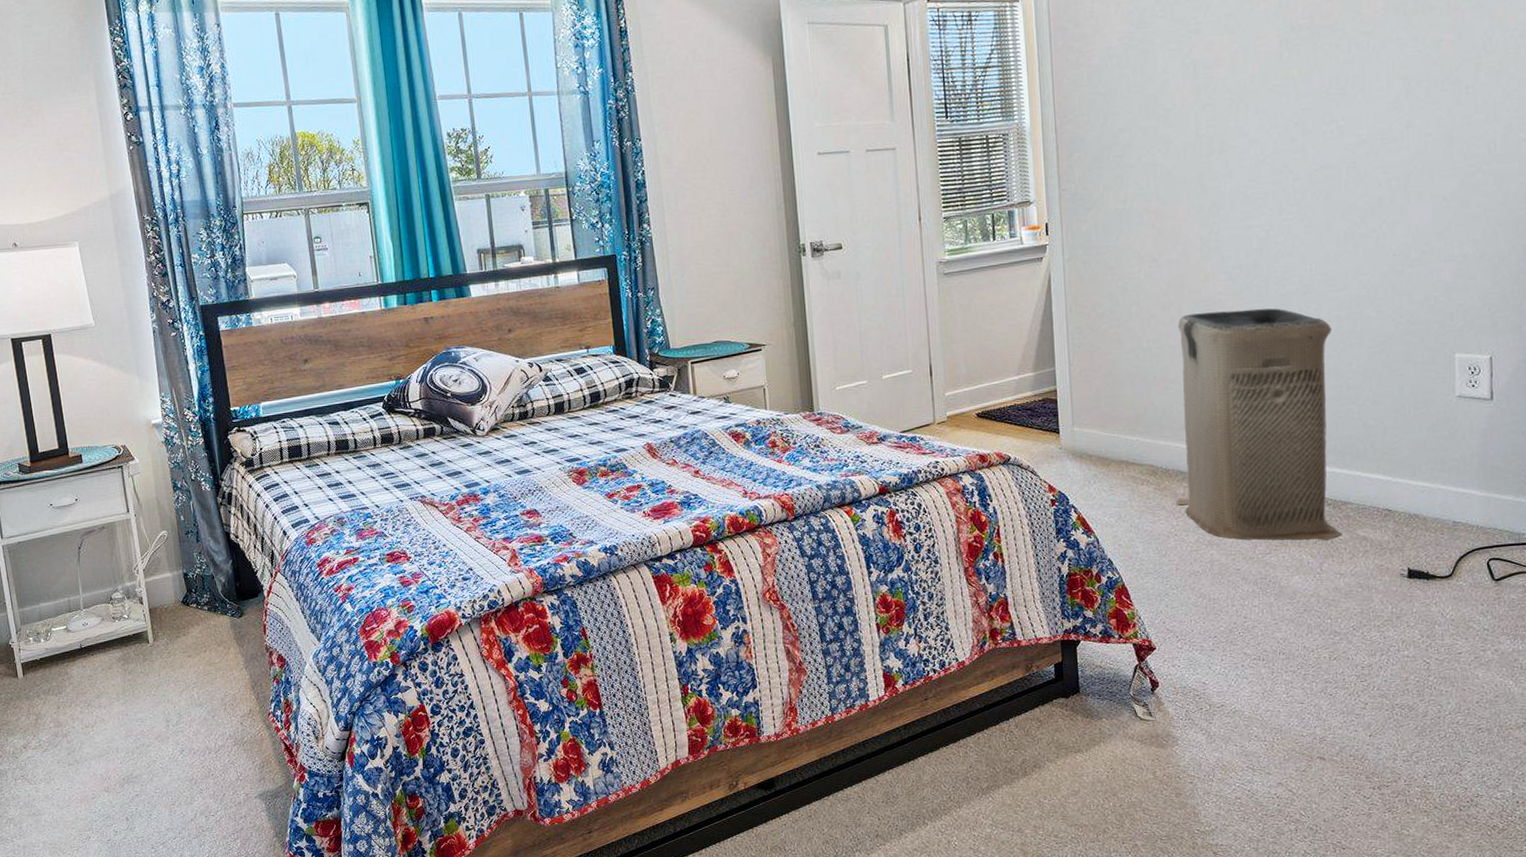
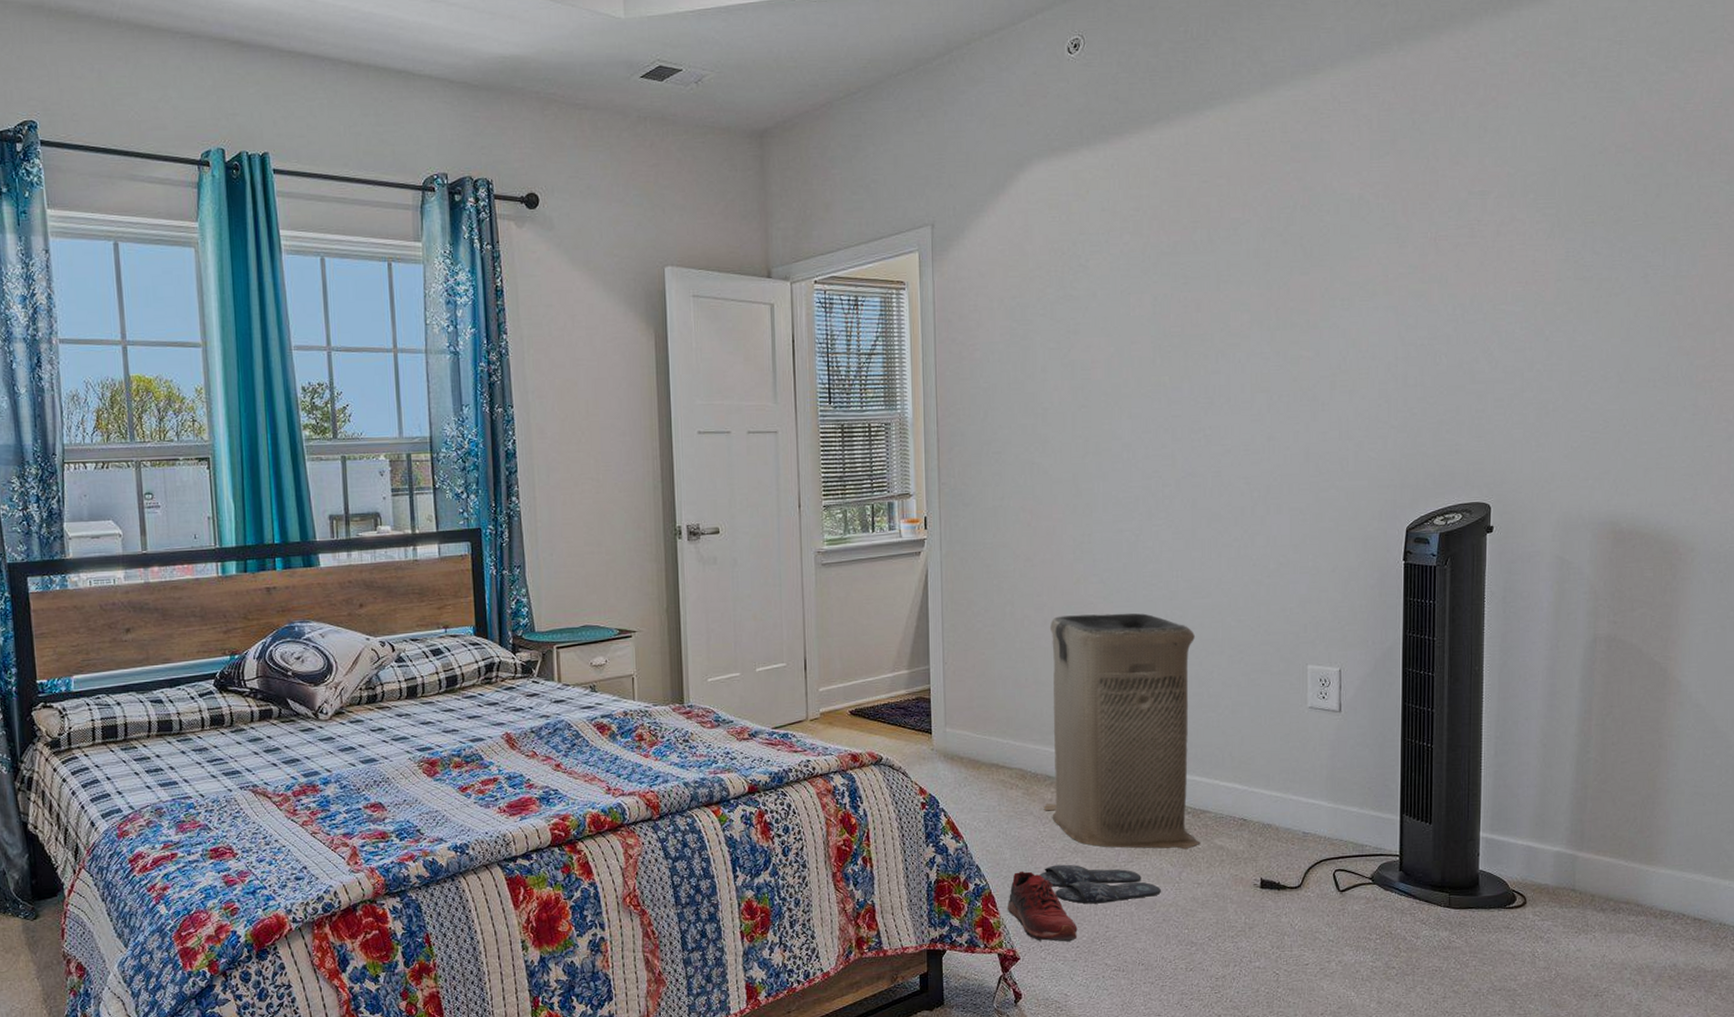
athletic shoe: none [1142,563,1215,632] -> present [1008,870,1078,942]
slippers: none [1173,557,1301,595] -> present [1039,864,1161,904]

